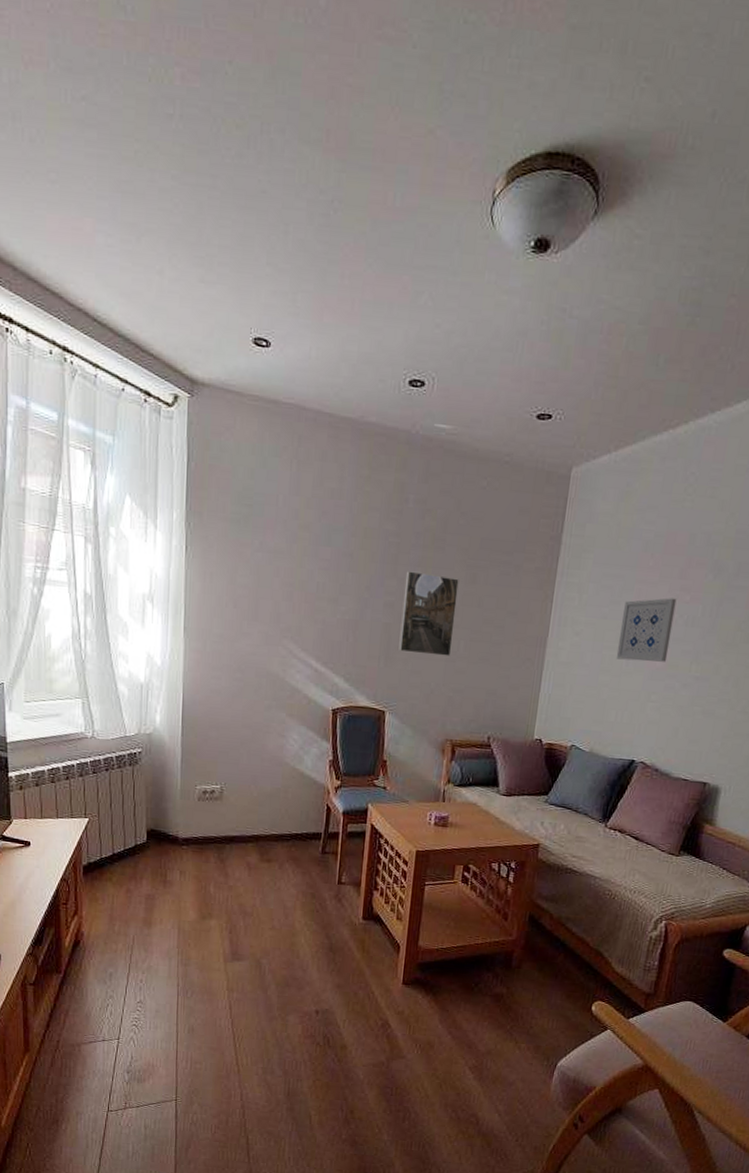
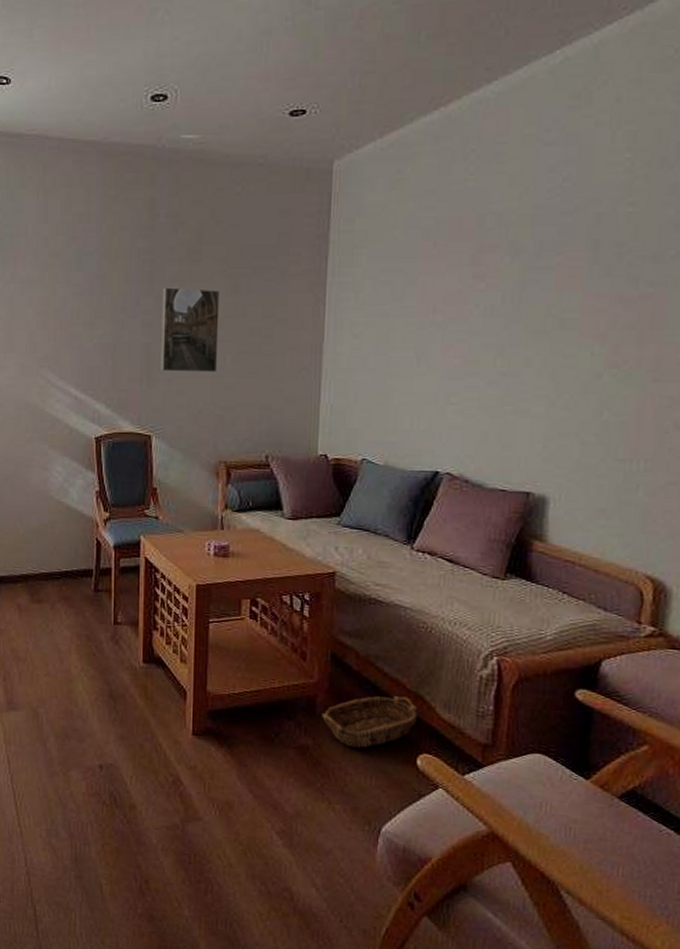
basket: none [517,951,598,996] -> present [322,695,418,748]
wall art: present [616,598,677,662] -> none [404,287,470,360]

